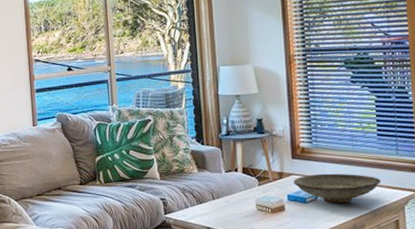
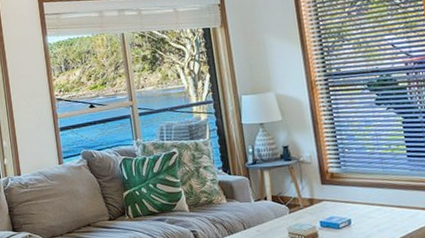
decorative bowl: present [293,173,381,203] -> none [324,197,416,228]

